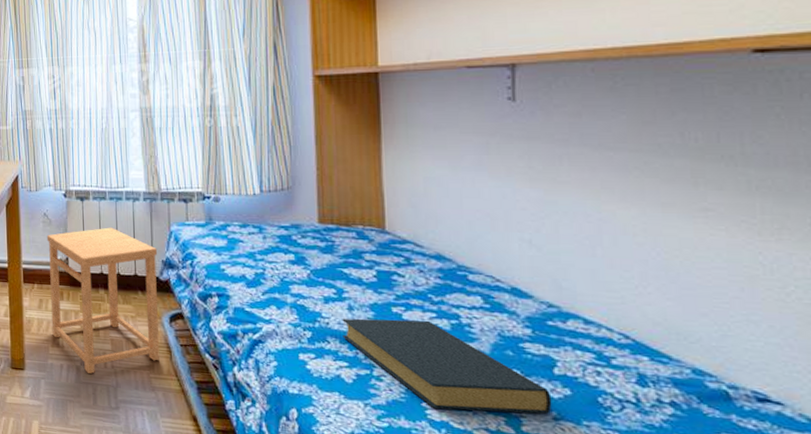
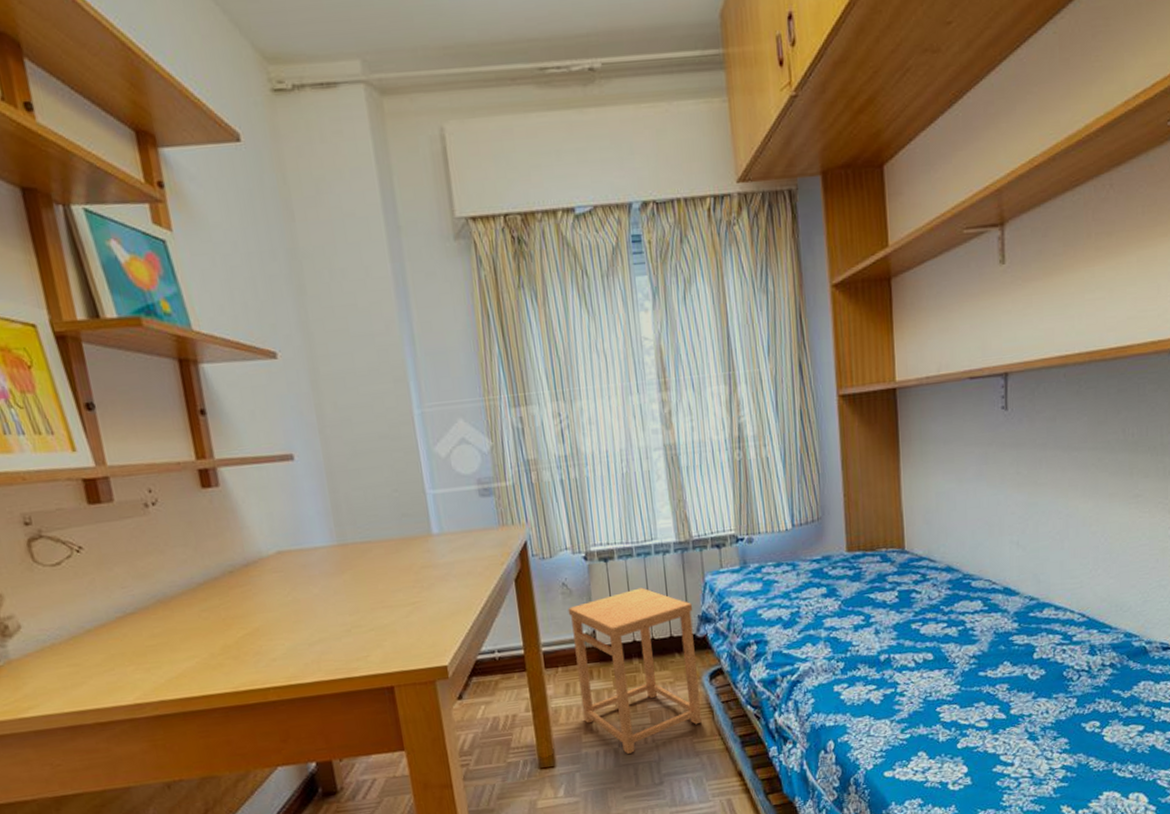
hardback book: present [342,318,552,414] -> none [870,631,1032,712]

